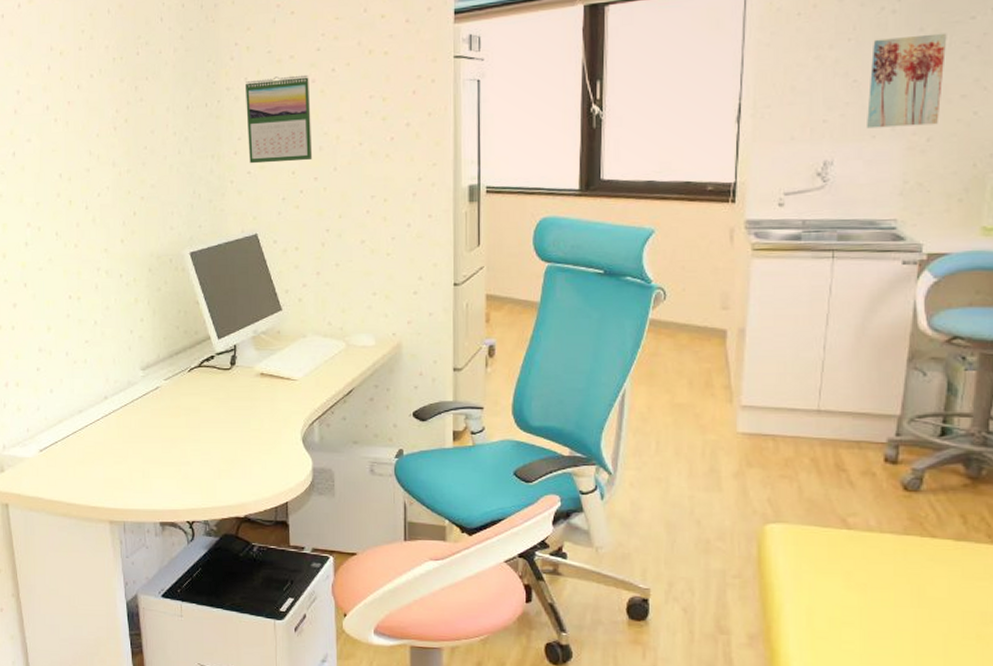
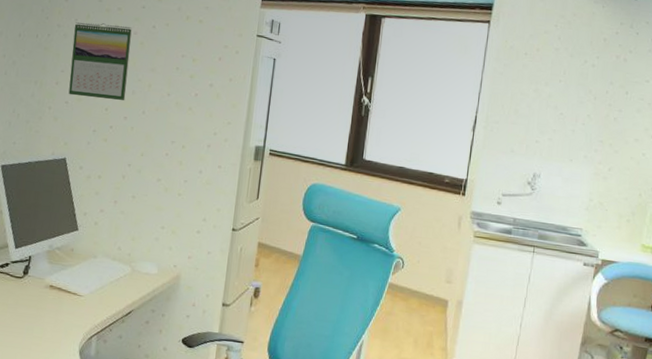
wall art: present [867,33,947,129] -> none [567,84,629,159]

